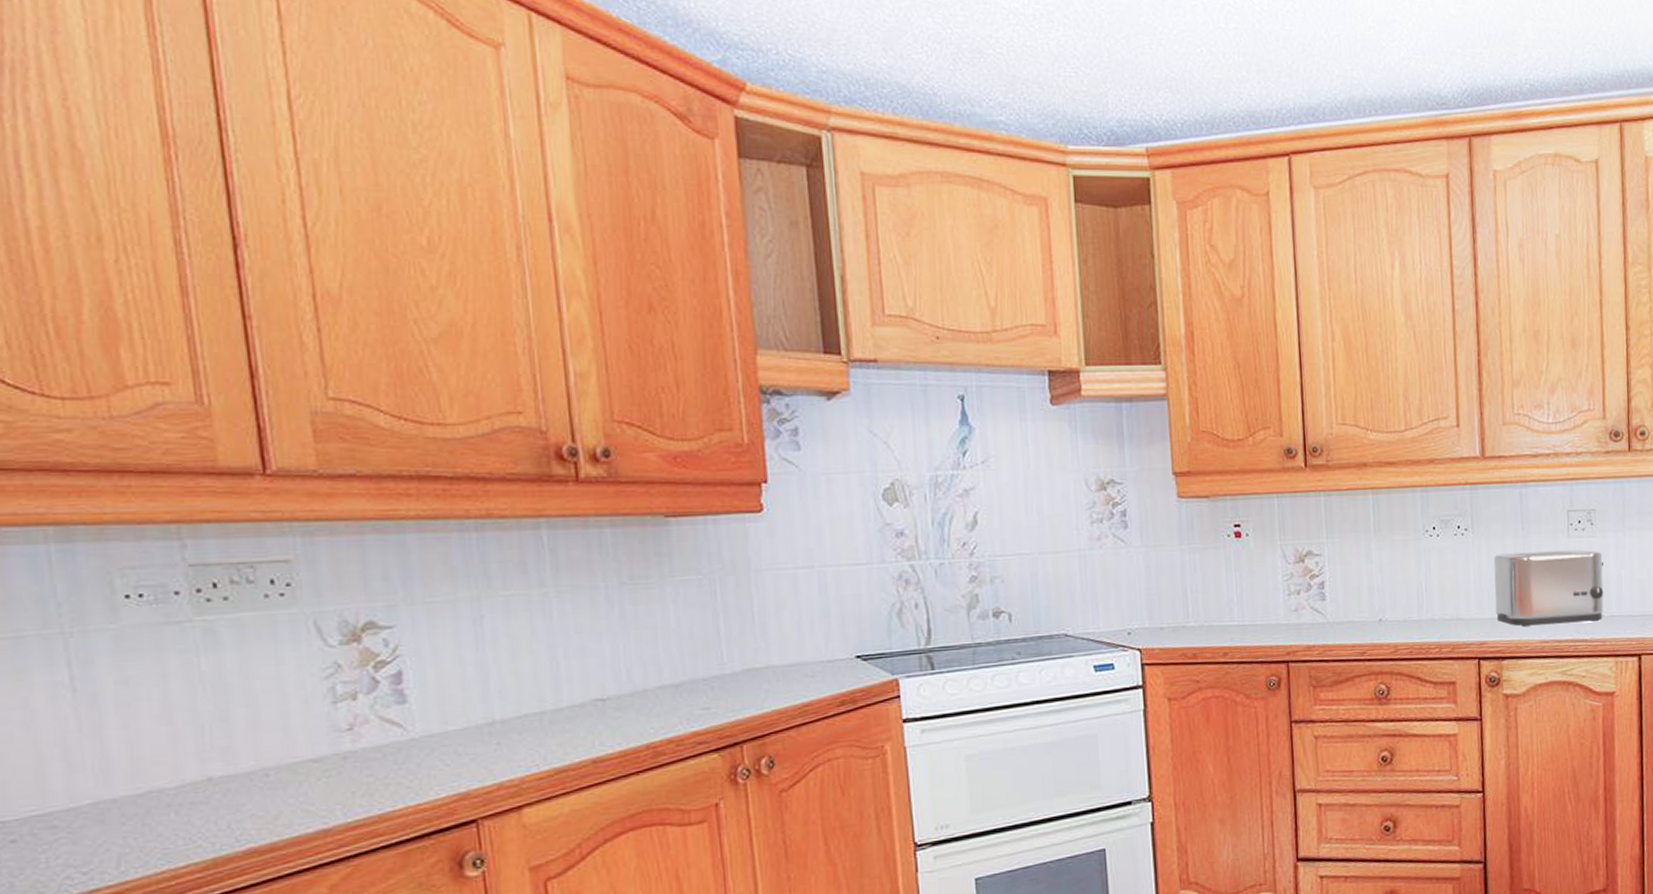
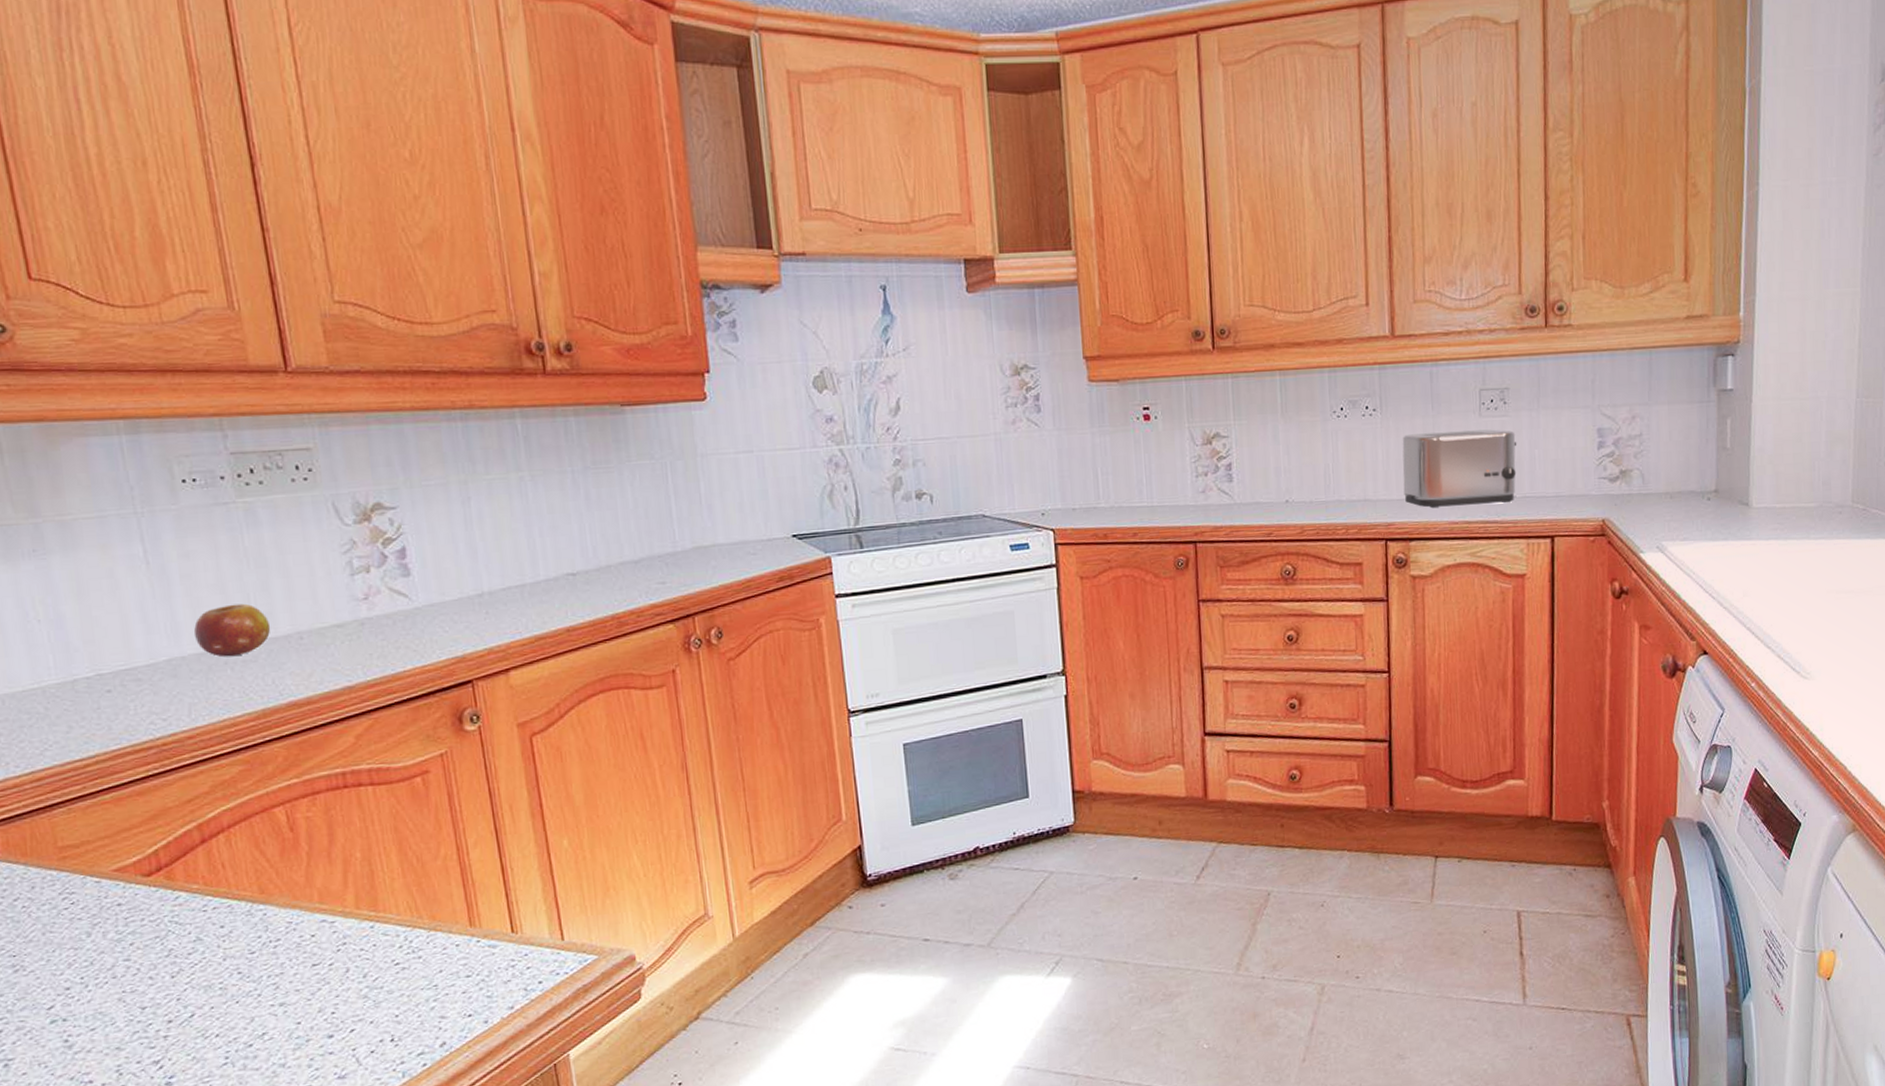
fruit: none [129,736,229,799] -> present [193,603,271,657]

